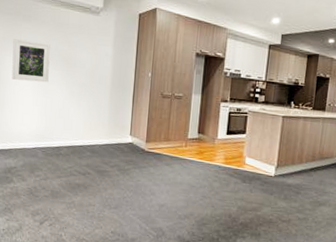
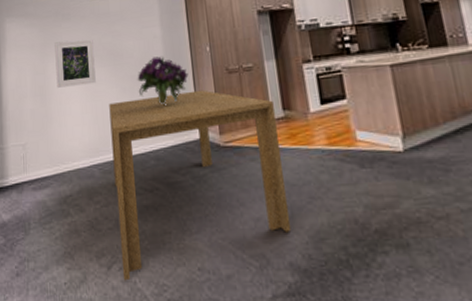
dining table: none [51,101,192,234] -> present [109,90,292,281]
bouquet: none [85,71,130,112] -> present [137,56,189,106]

